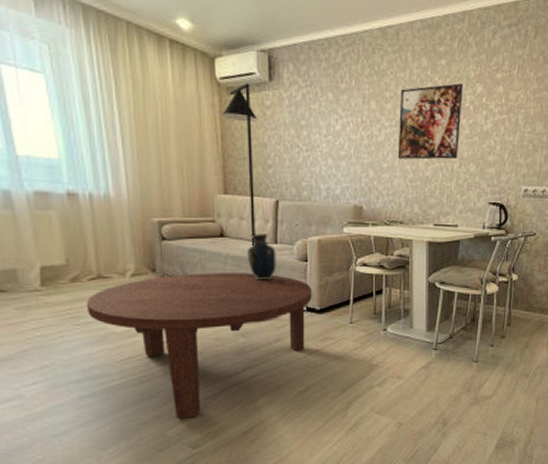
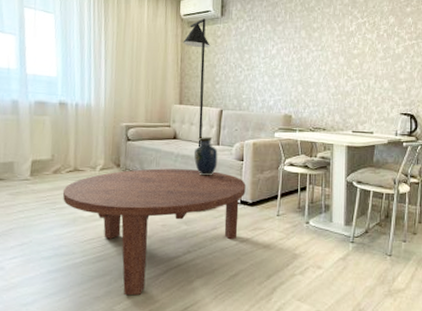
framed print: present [397,83,463,160] -> none [322,16,378,77]

